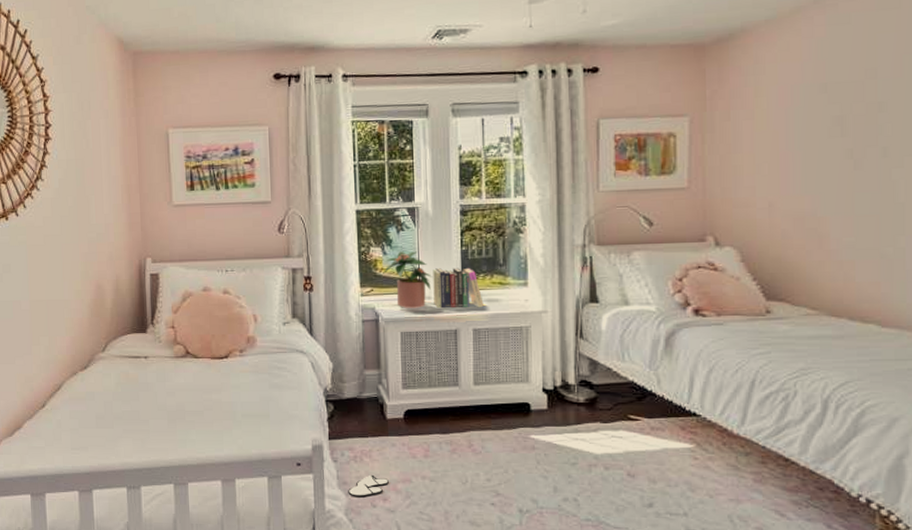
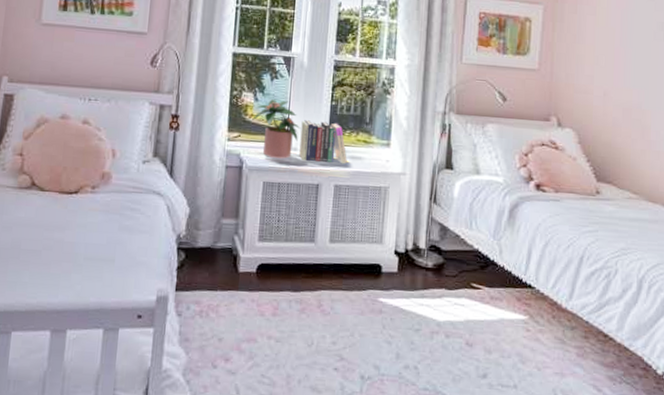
slippers: present [348,474,389,498] -> none [189,331,233,357]

